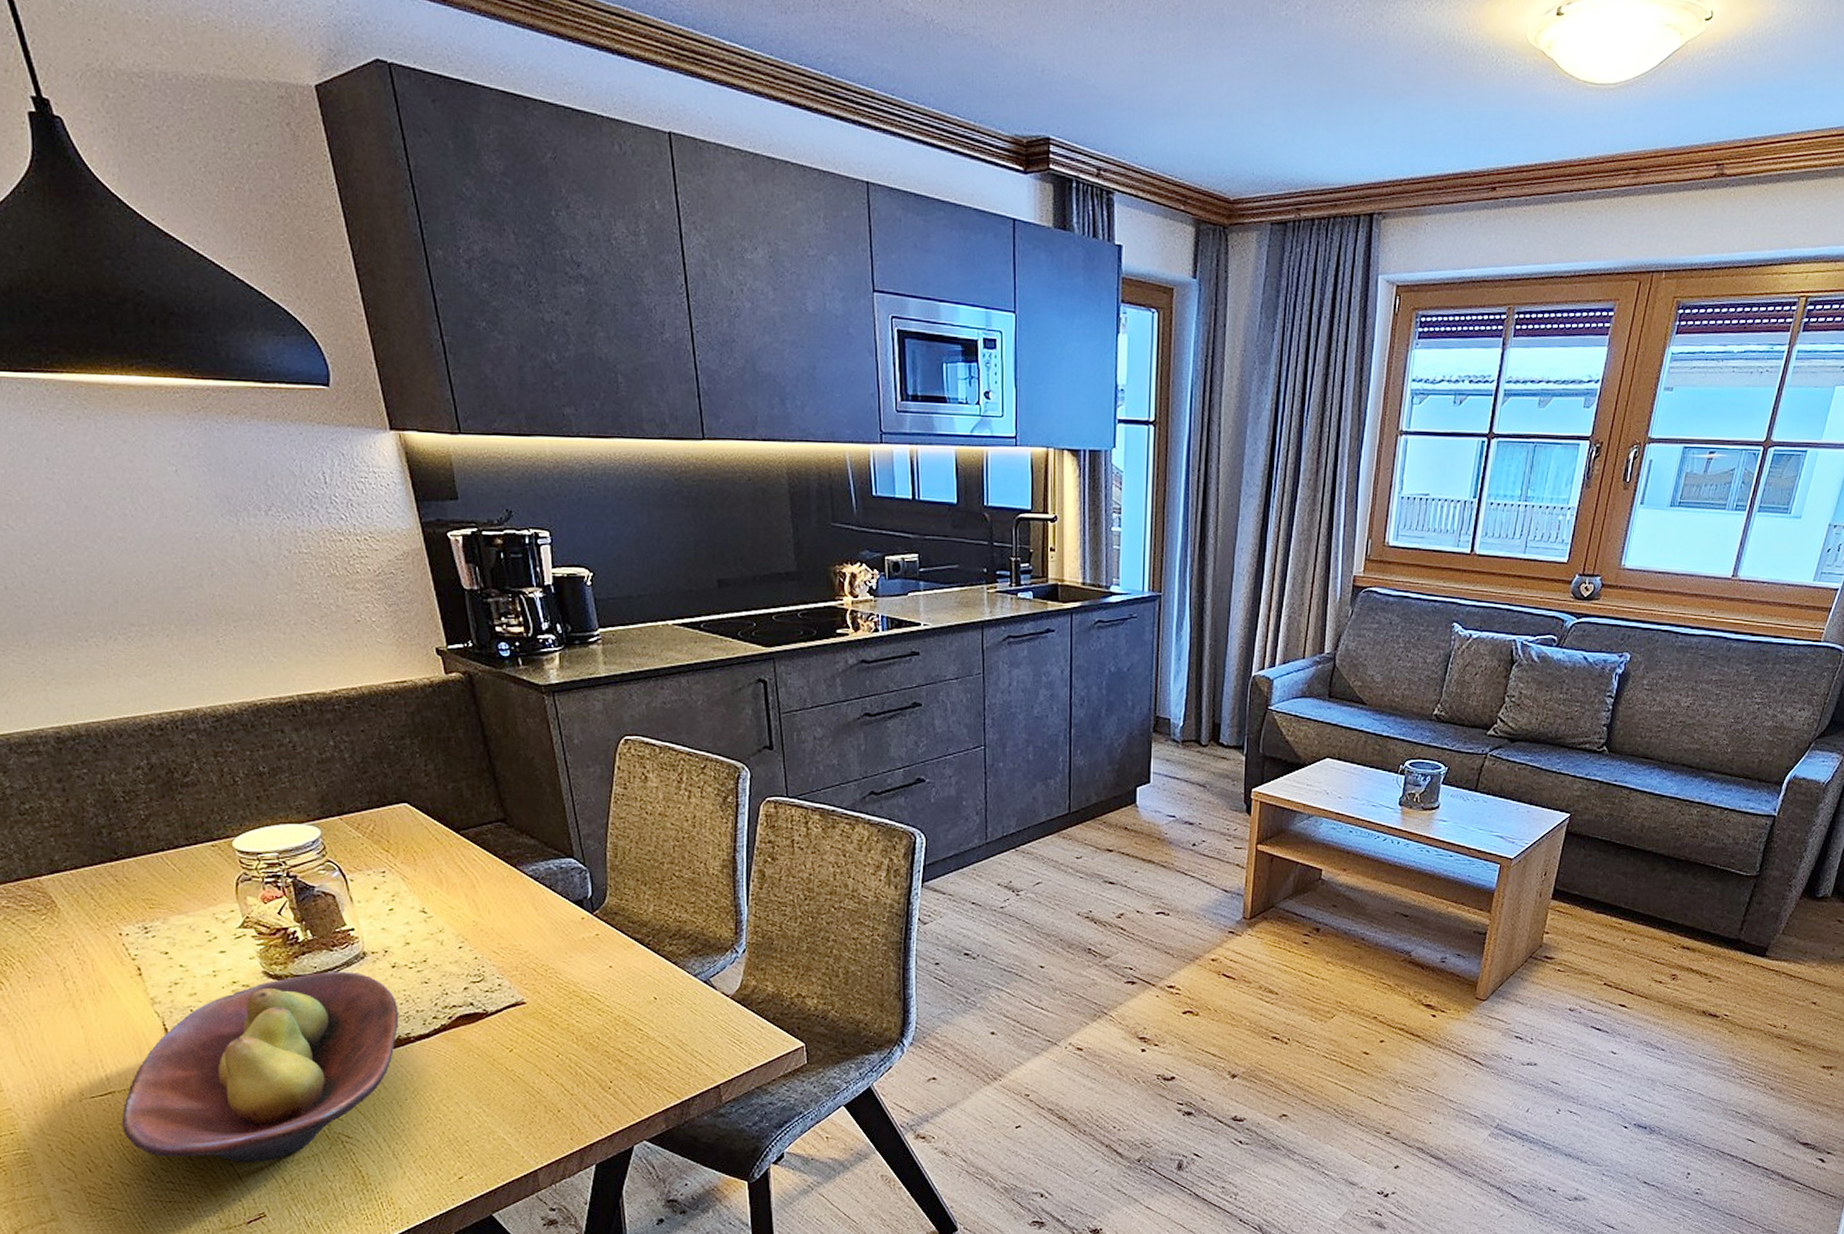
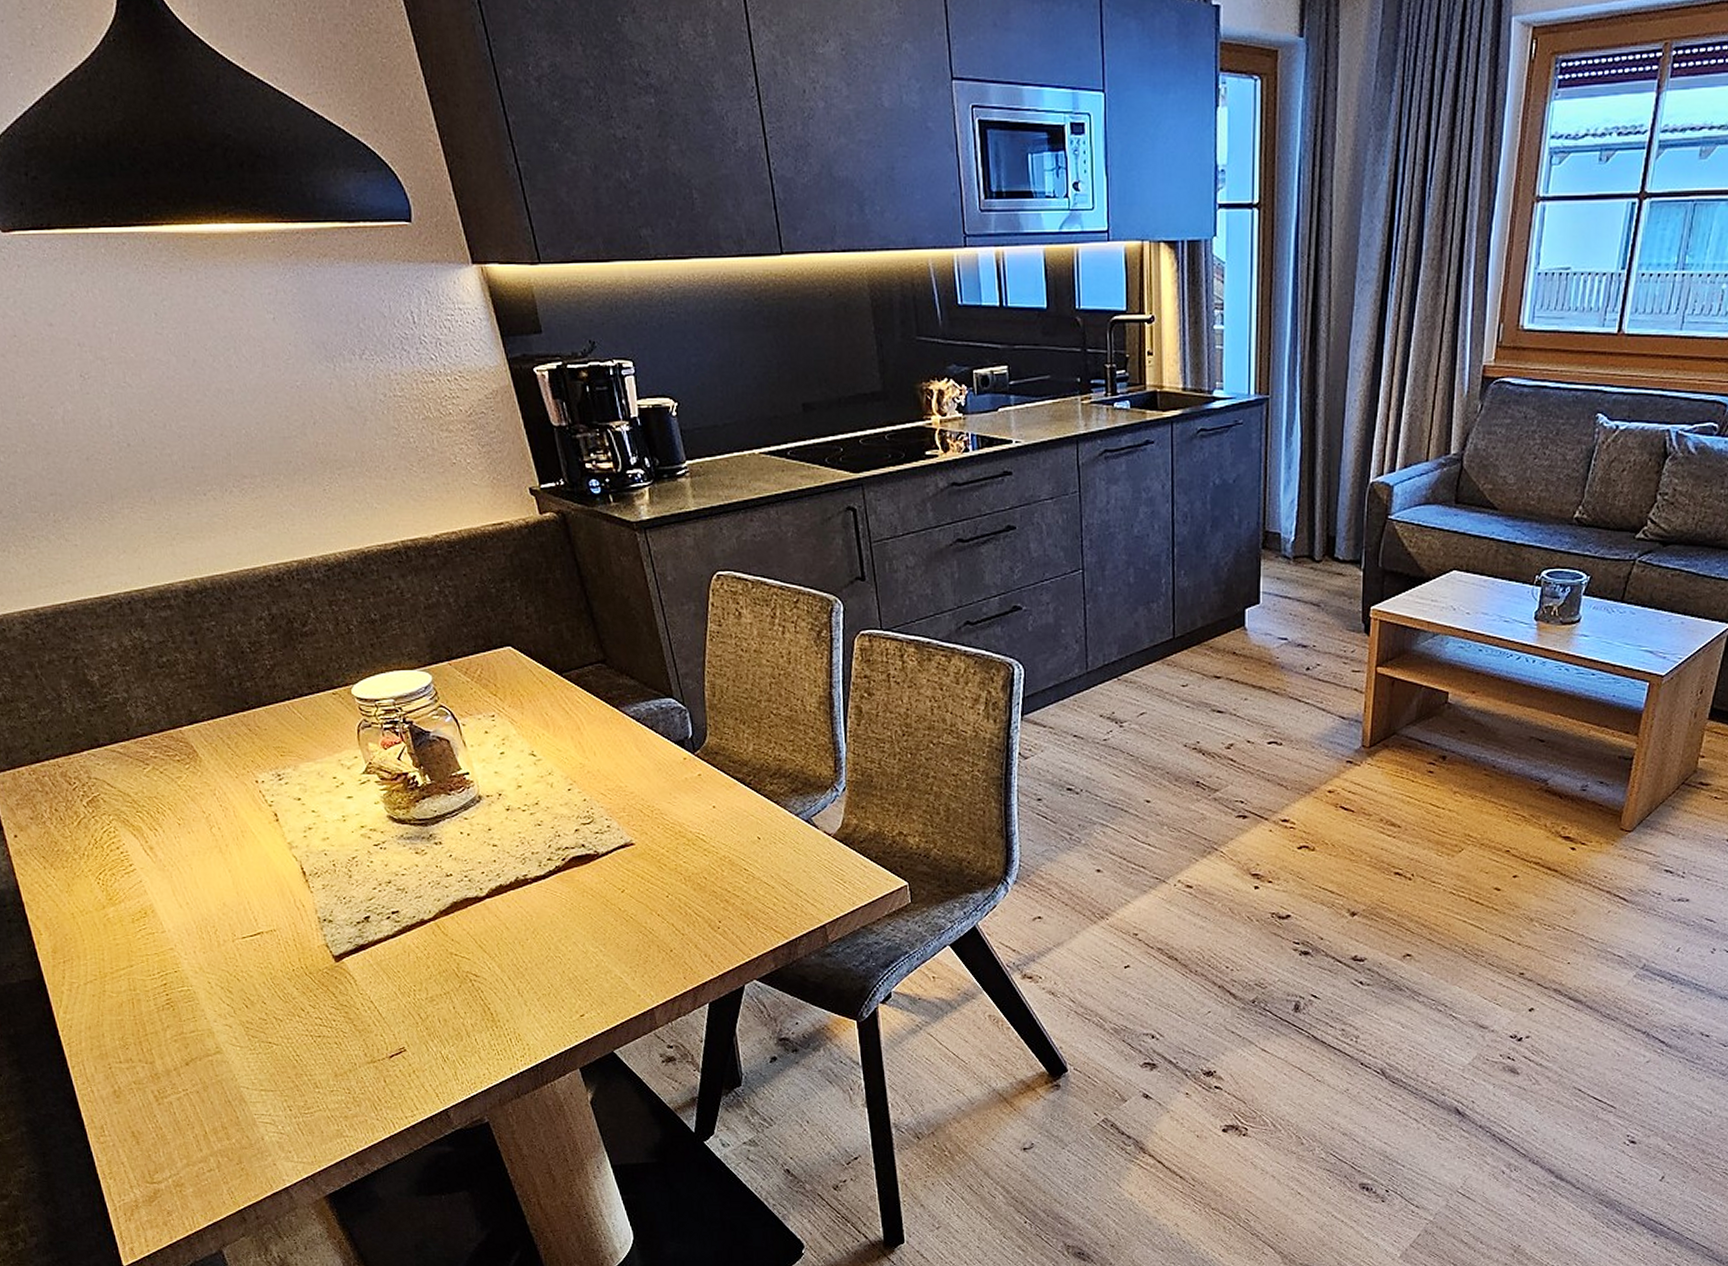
fruit bowl: present [121,971,399,1162] -> none [271,814,516,1000]

